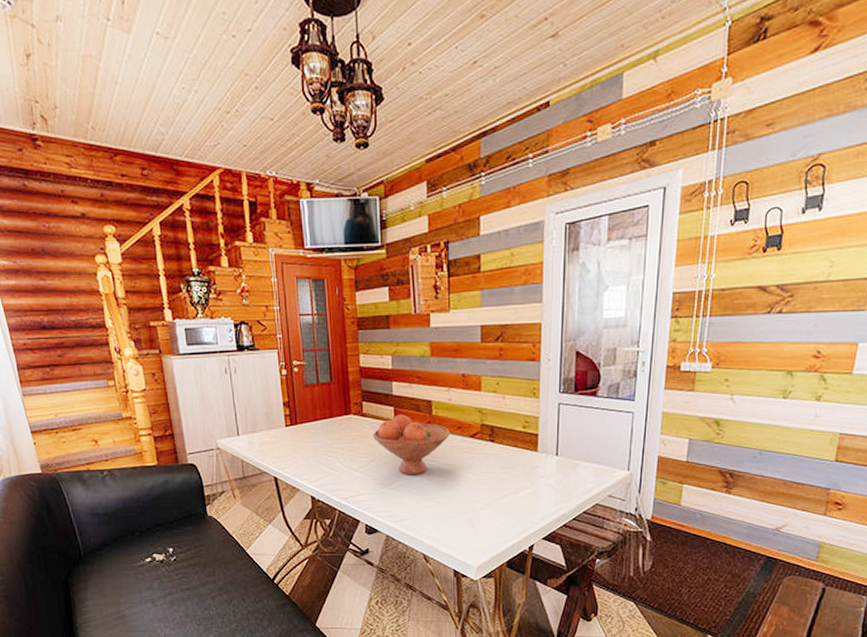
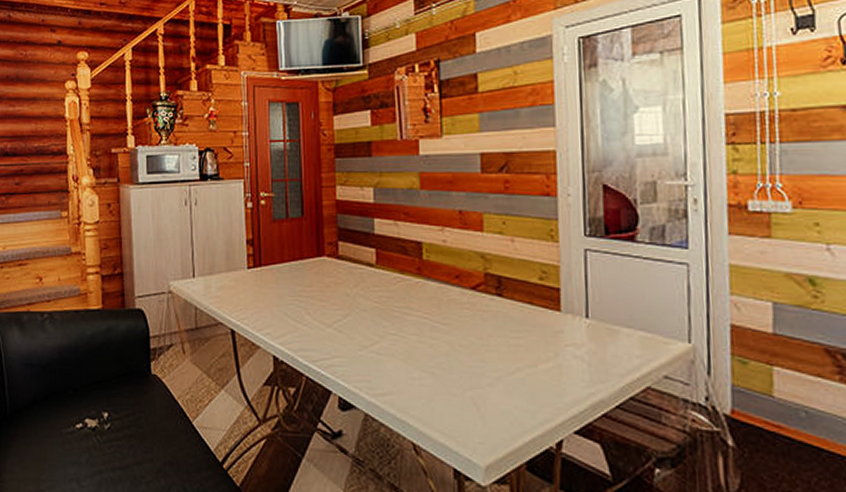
fruit bowl: present [373,414,450,475] -> none [350,258,445,335]

